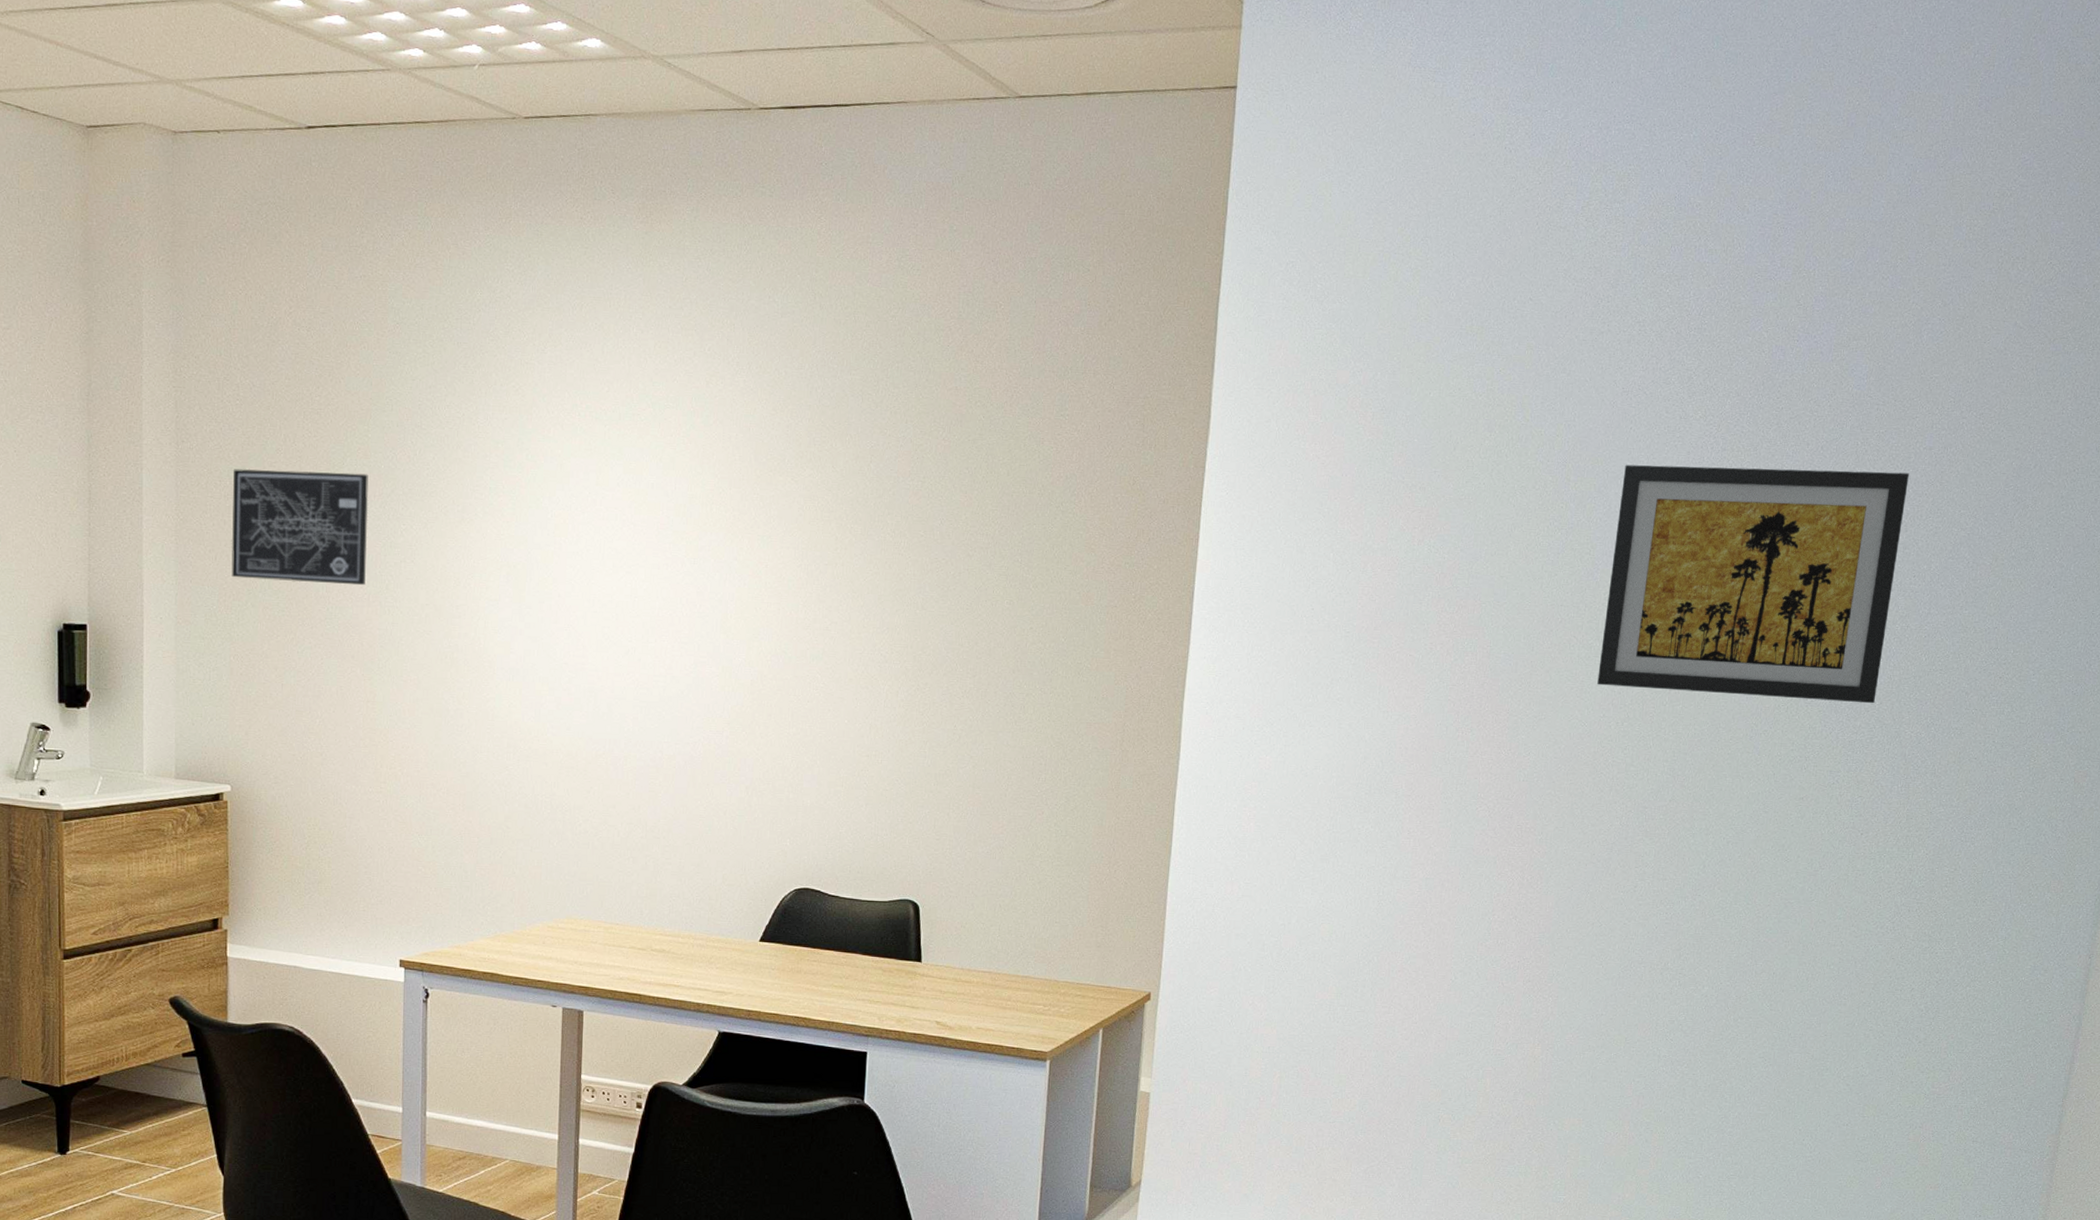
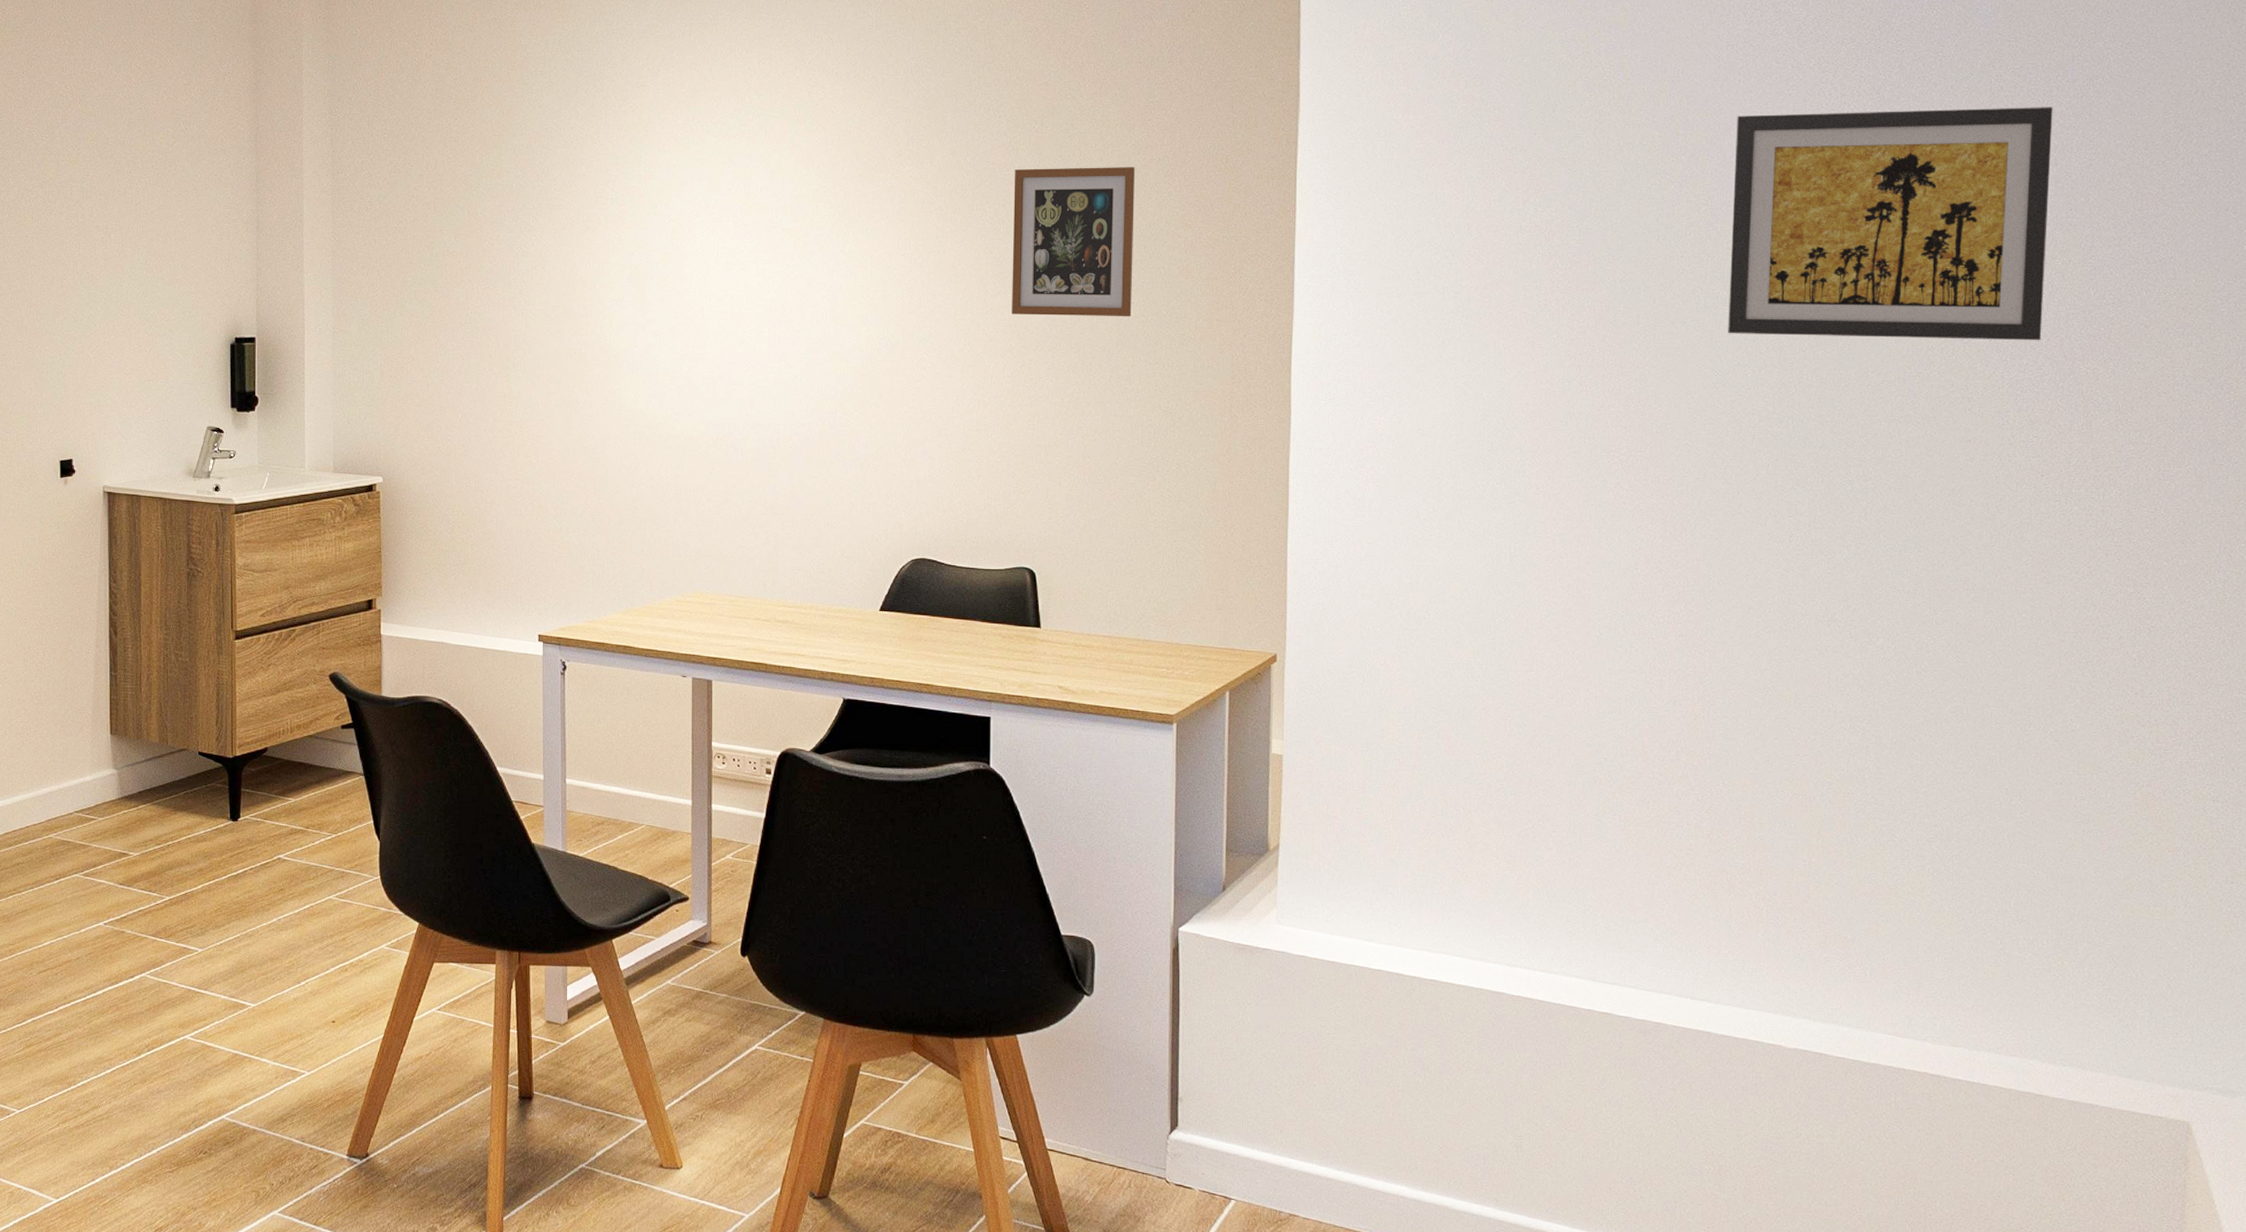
wall art: present [231,469,368,586] -> none [381,192,502,292]
picture frame: none [909,479,1042,643] -> present [1012,167,1136,317]

